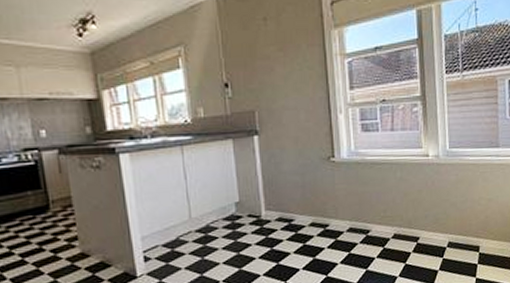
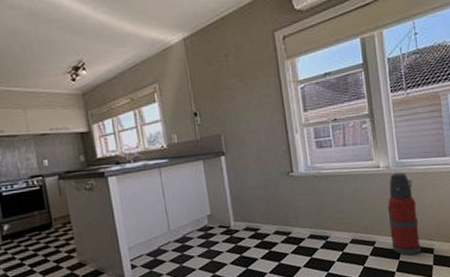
fire extinguisher: none [435,162,467,253] -> present [388,171,422,256]

